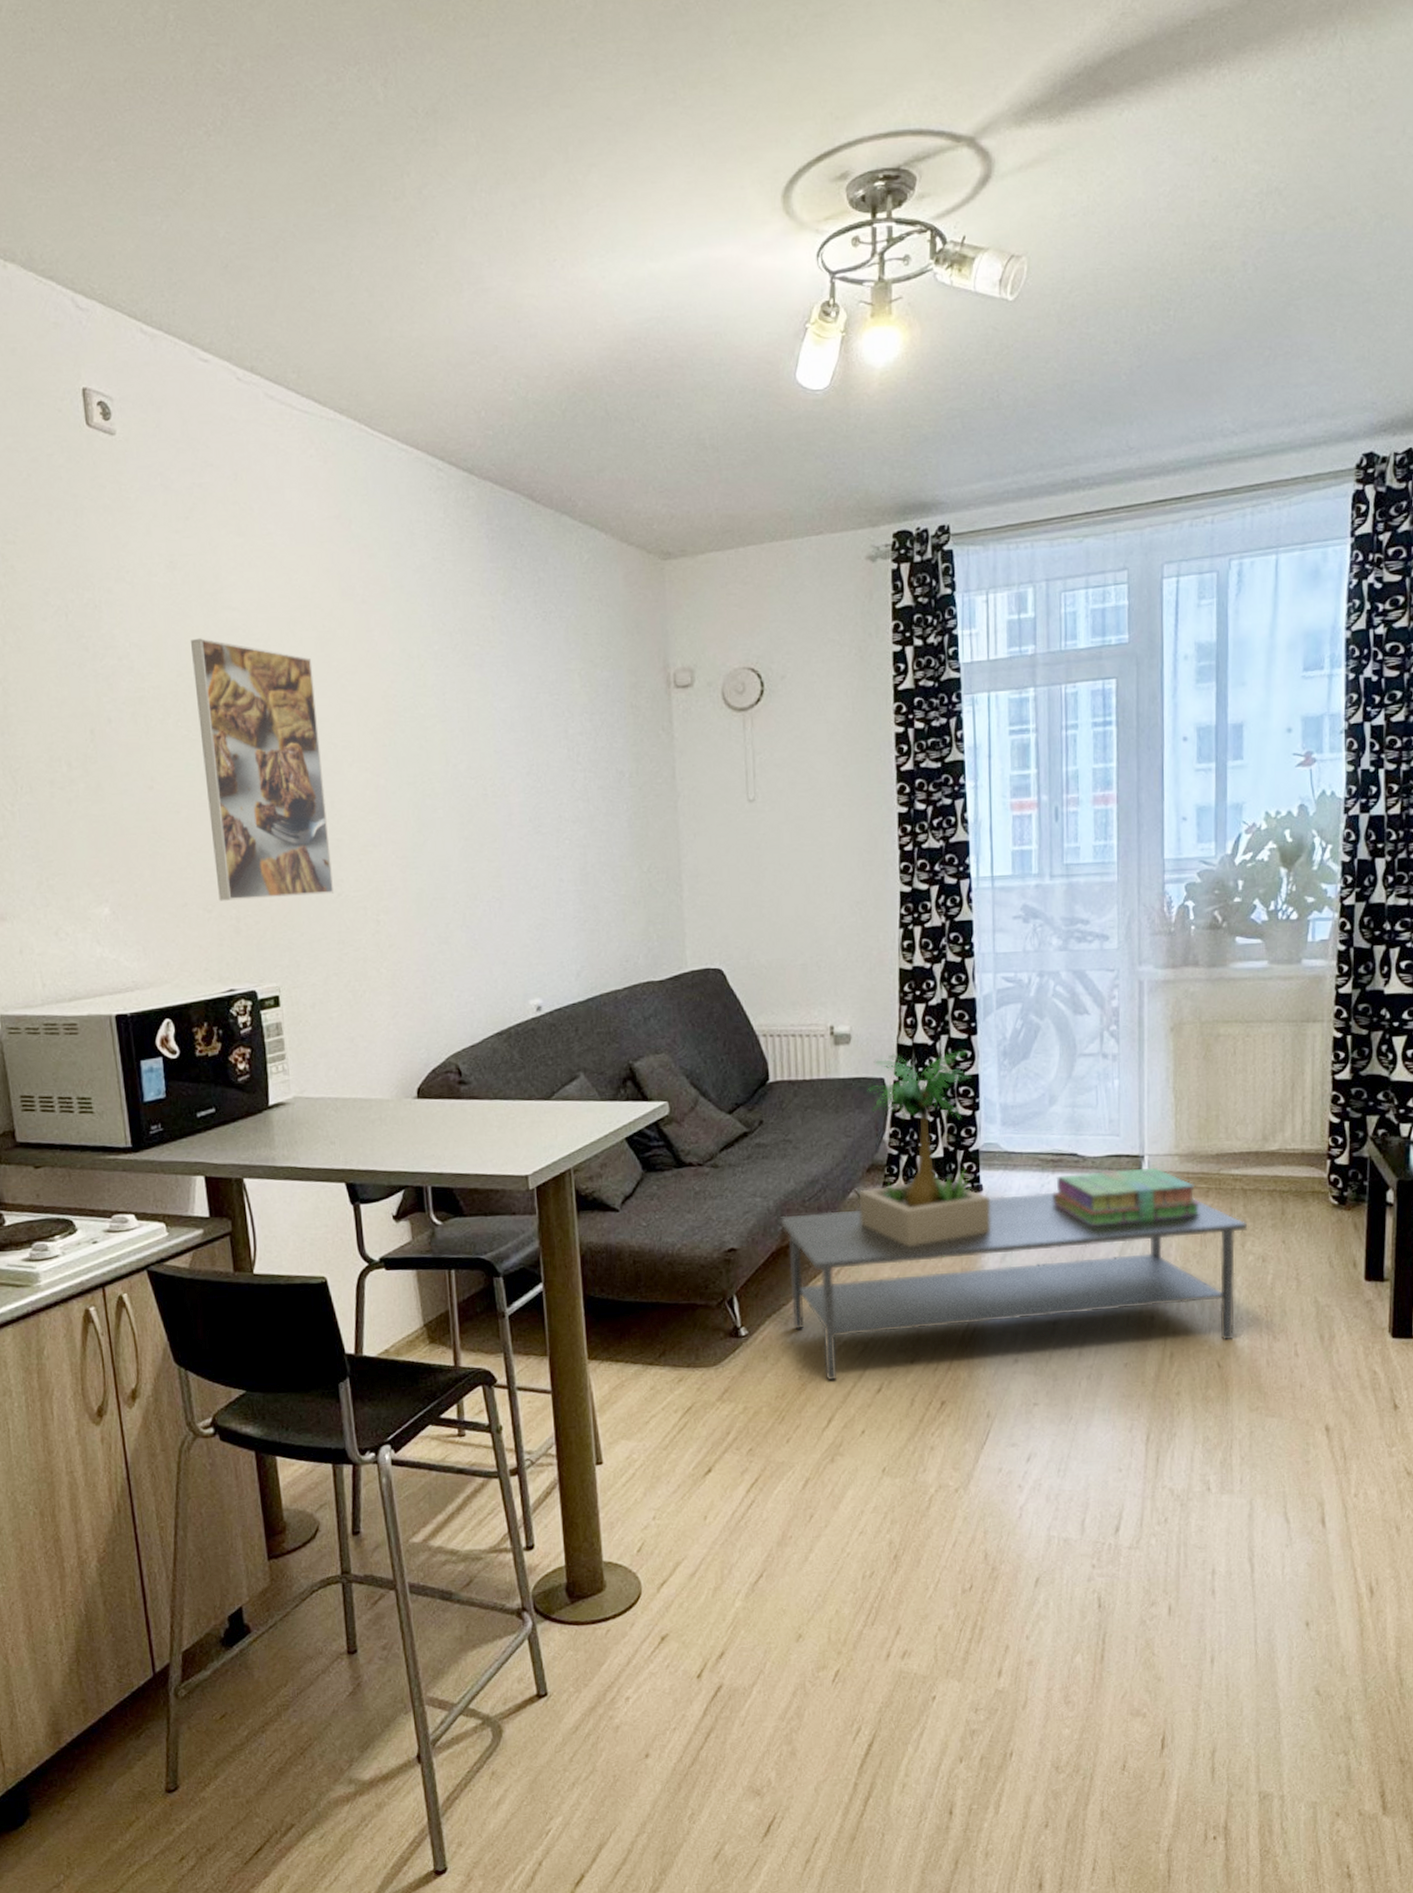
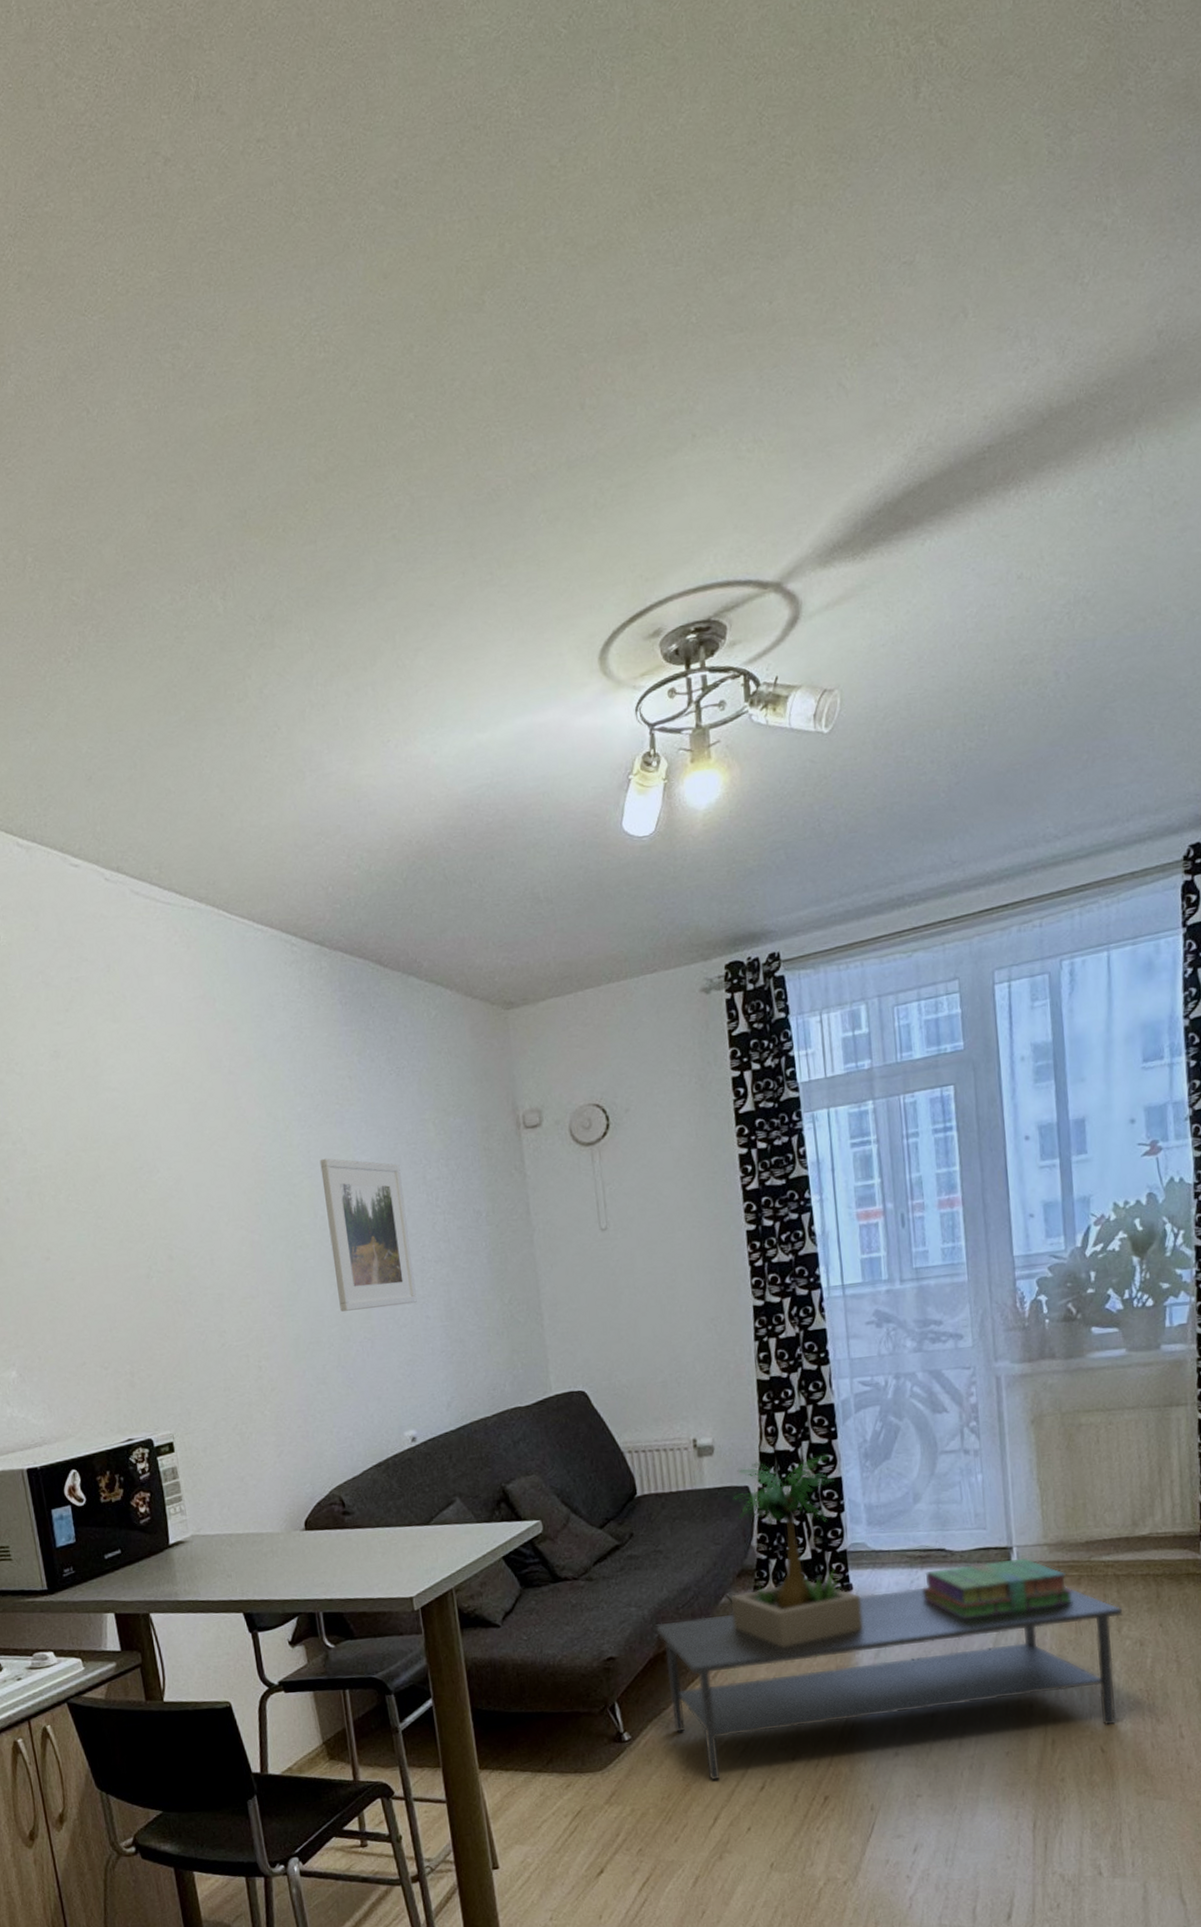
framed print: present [191,638,333,901] -> none [76,1118,218,1358]
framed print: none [455,702,551,868] -> present [319,1158,417,1312]

